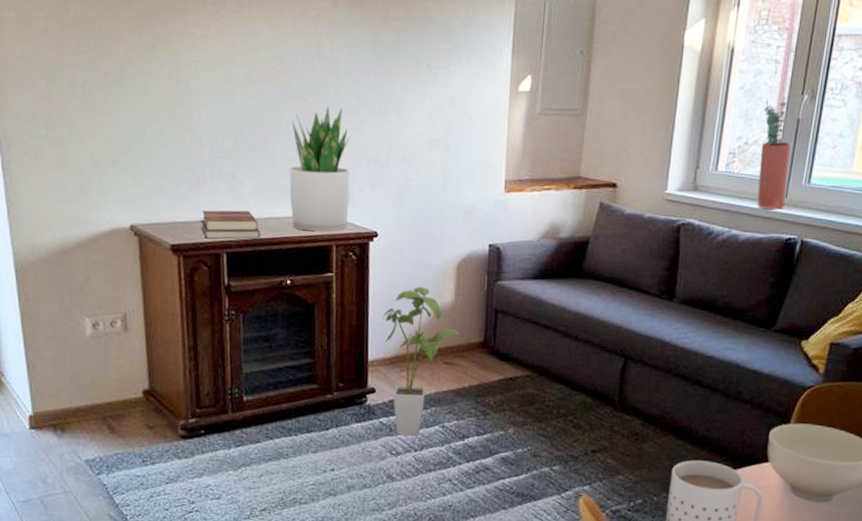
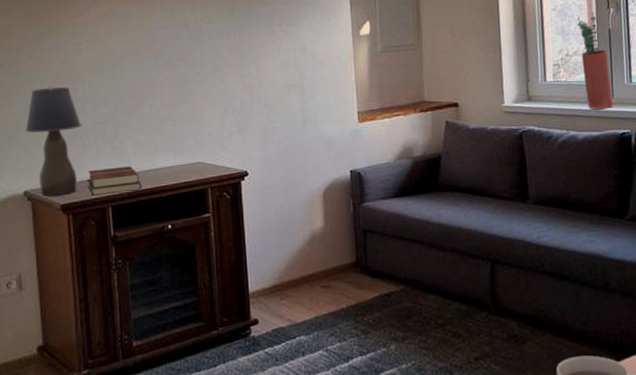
table lamp: none [132,107,197,235] -> present [25,86,82,196]
planter: present [289,106,351,233] -> none [165,68,220,178]
house plant: present [382,287,464,436] -> none [258,216,337,364]

